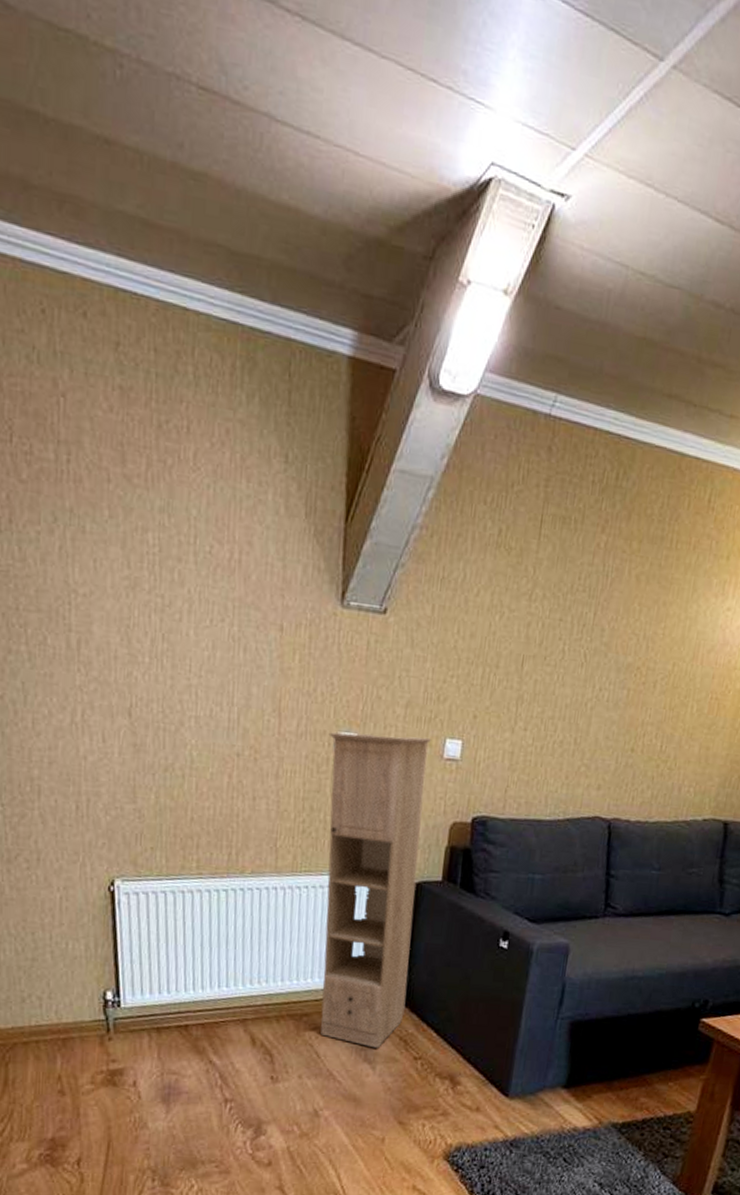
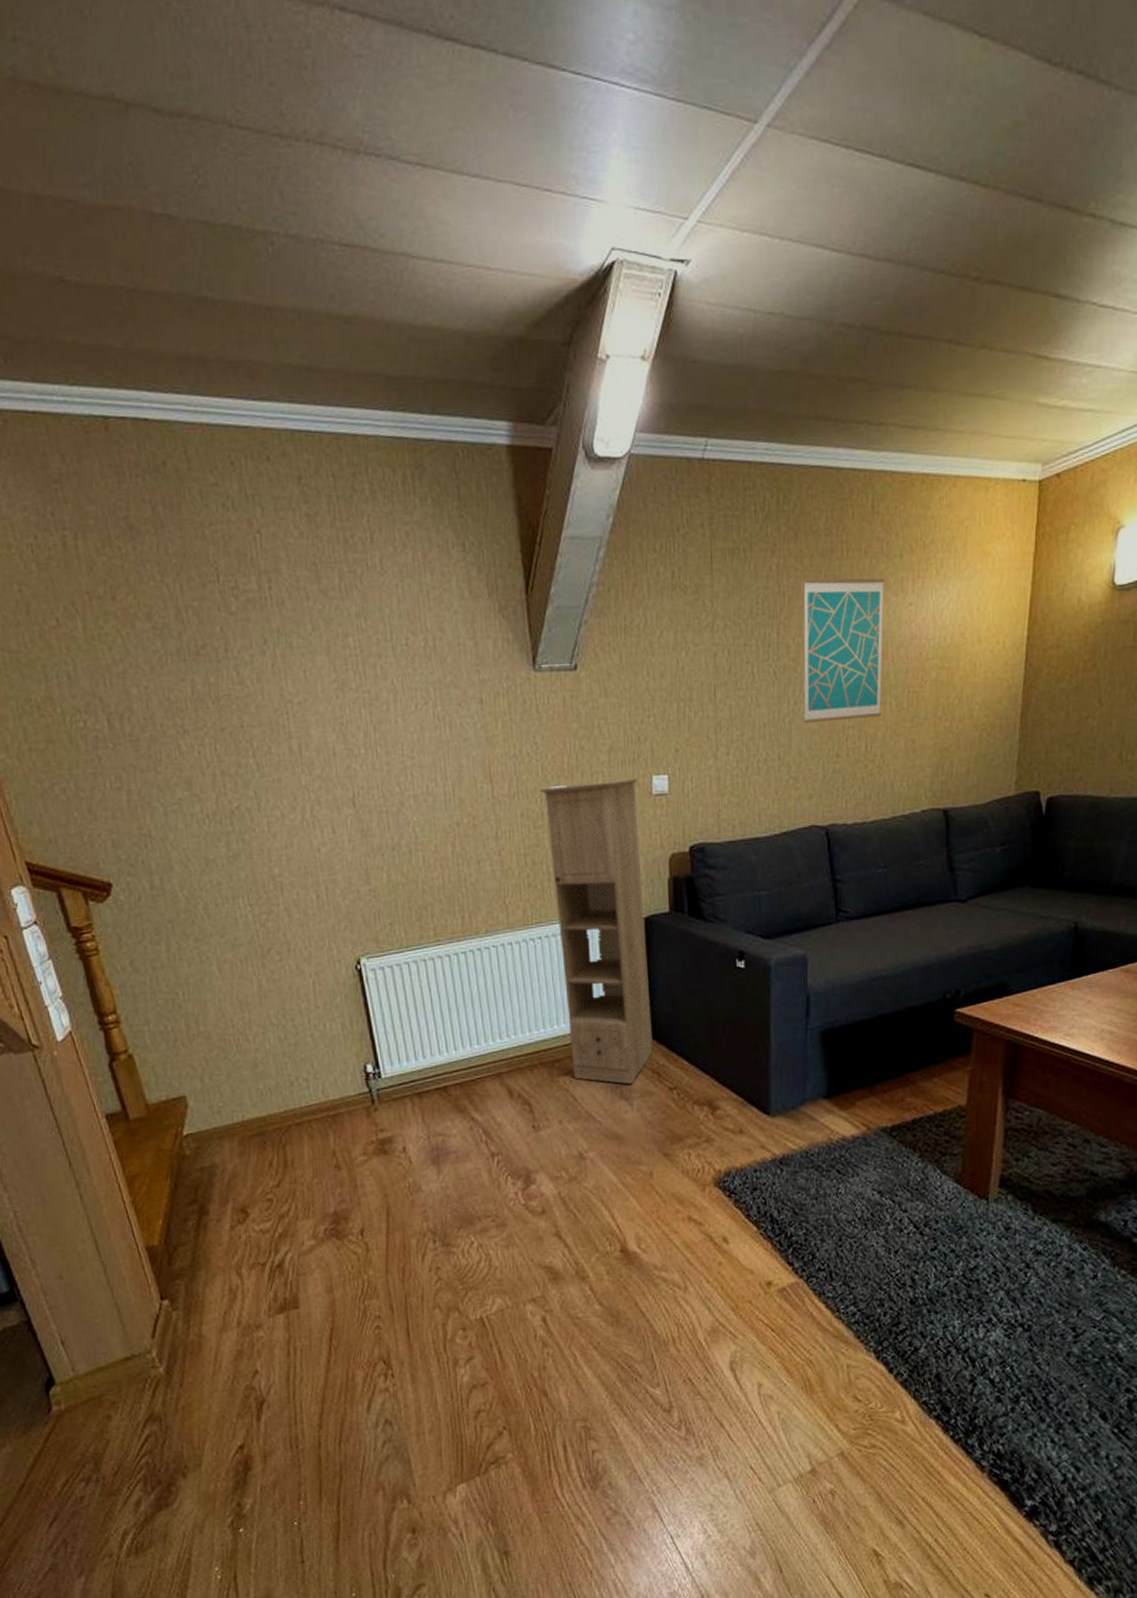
wall art: none [605,562,708,718] -> present [803,578,885,723]

